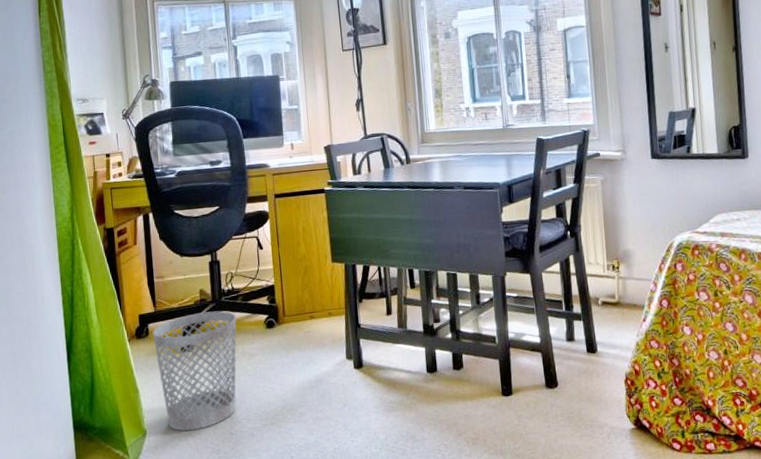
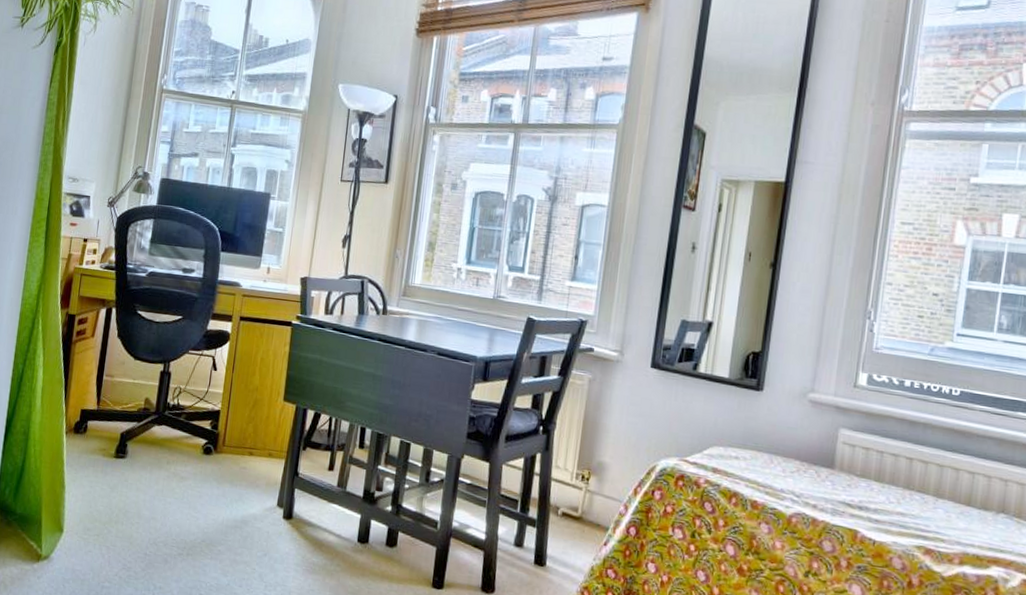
wastebasket: present [152,311,237,432] -> none [86,421,176,542]

